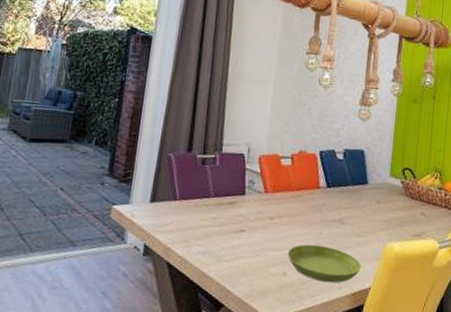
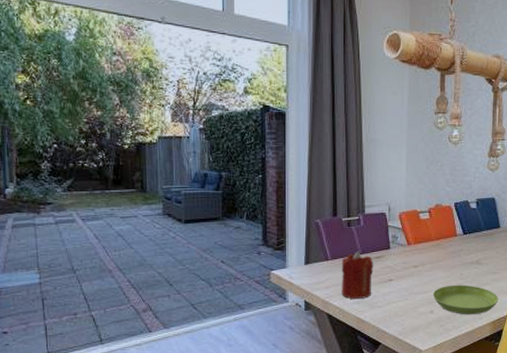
candle: none [185,193,226,249] -> present [341,251,374,299]

